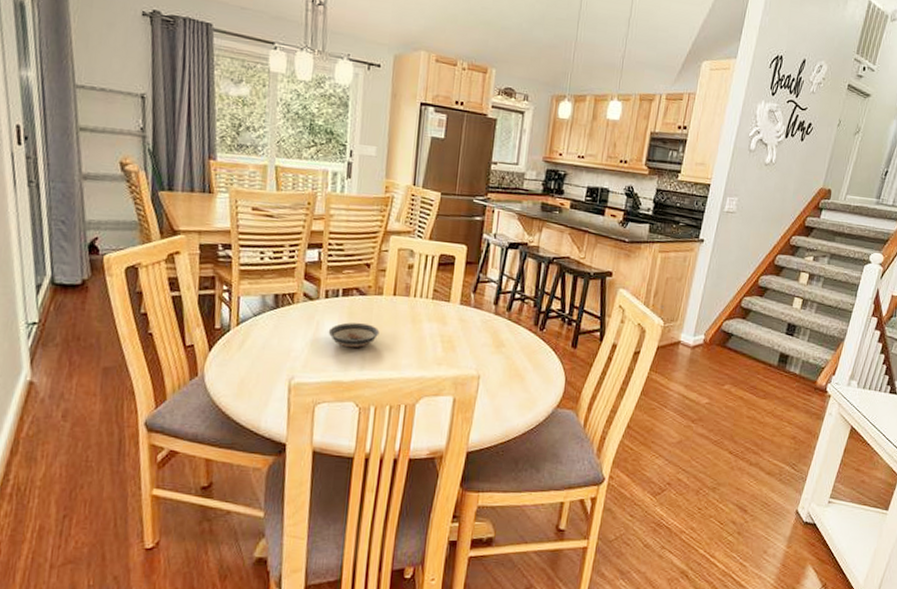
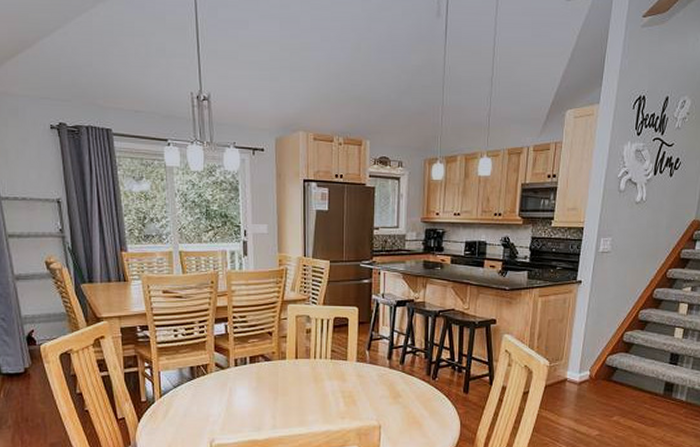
saucer: present [328,322,380,348] -> none [240,387,286,409]

